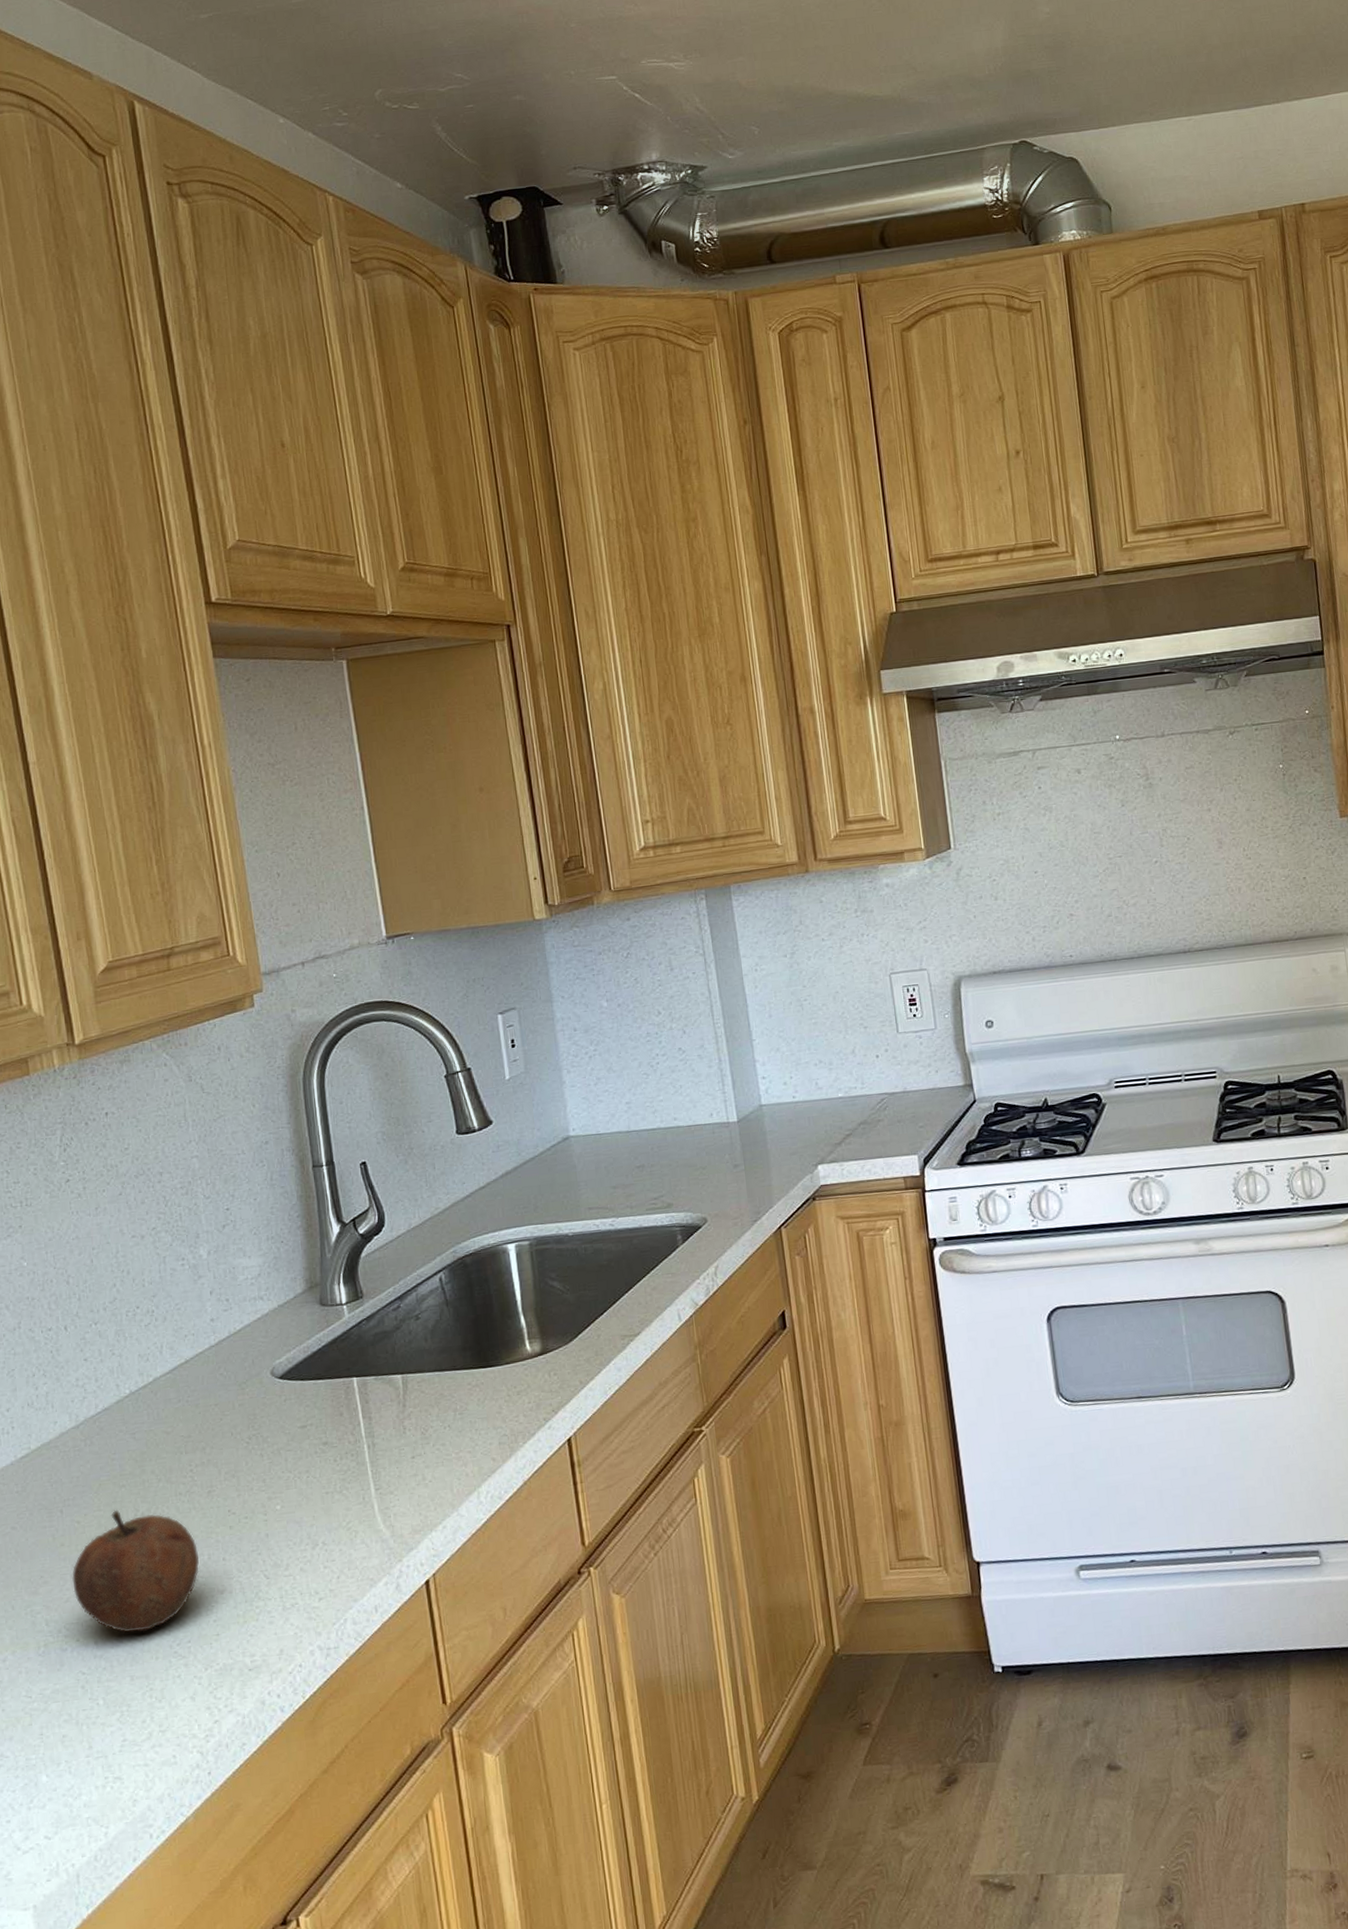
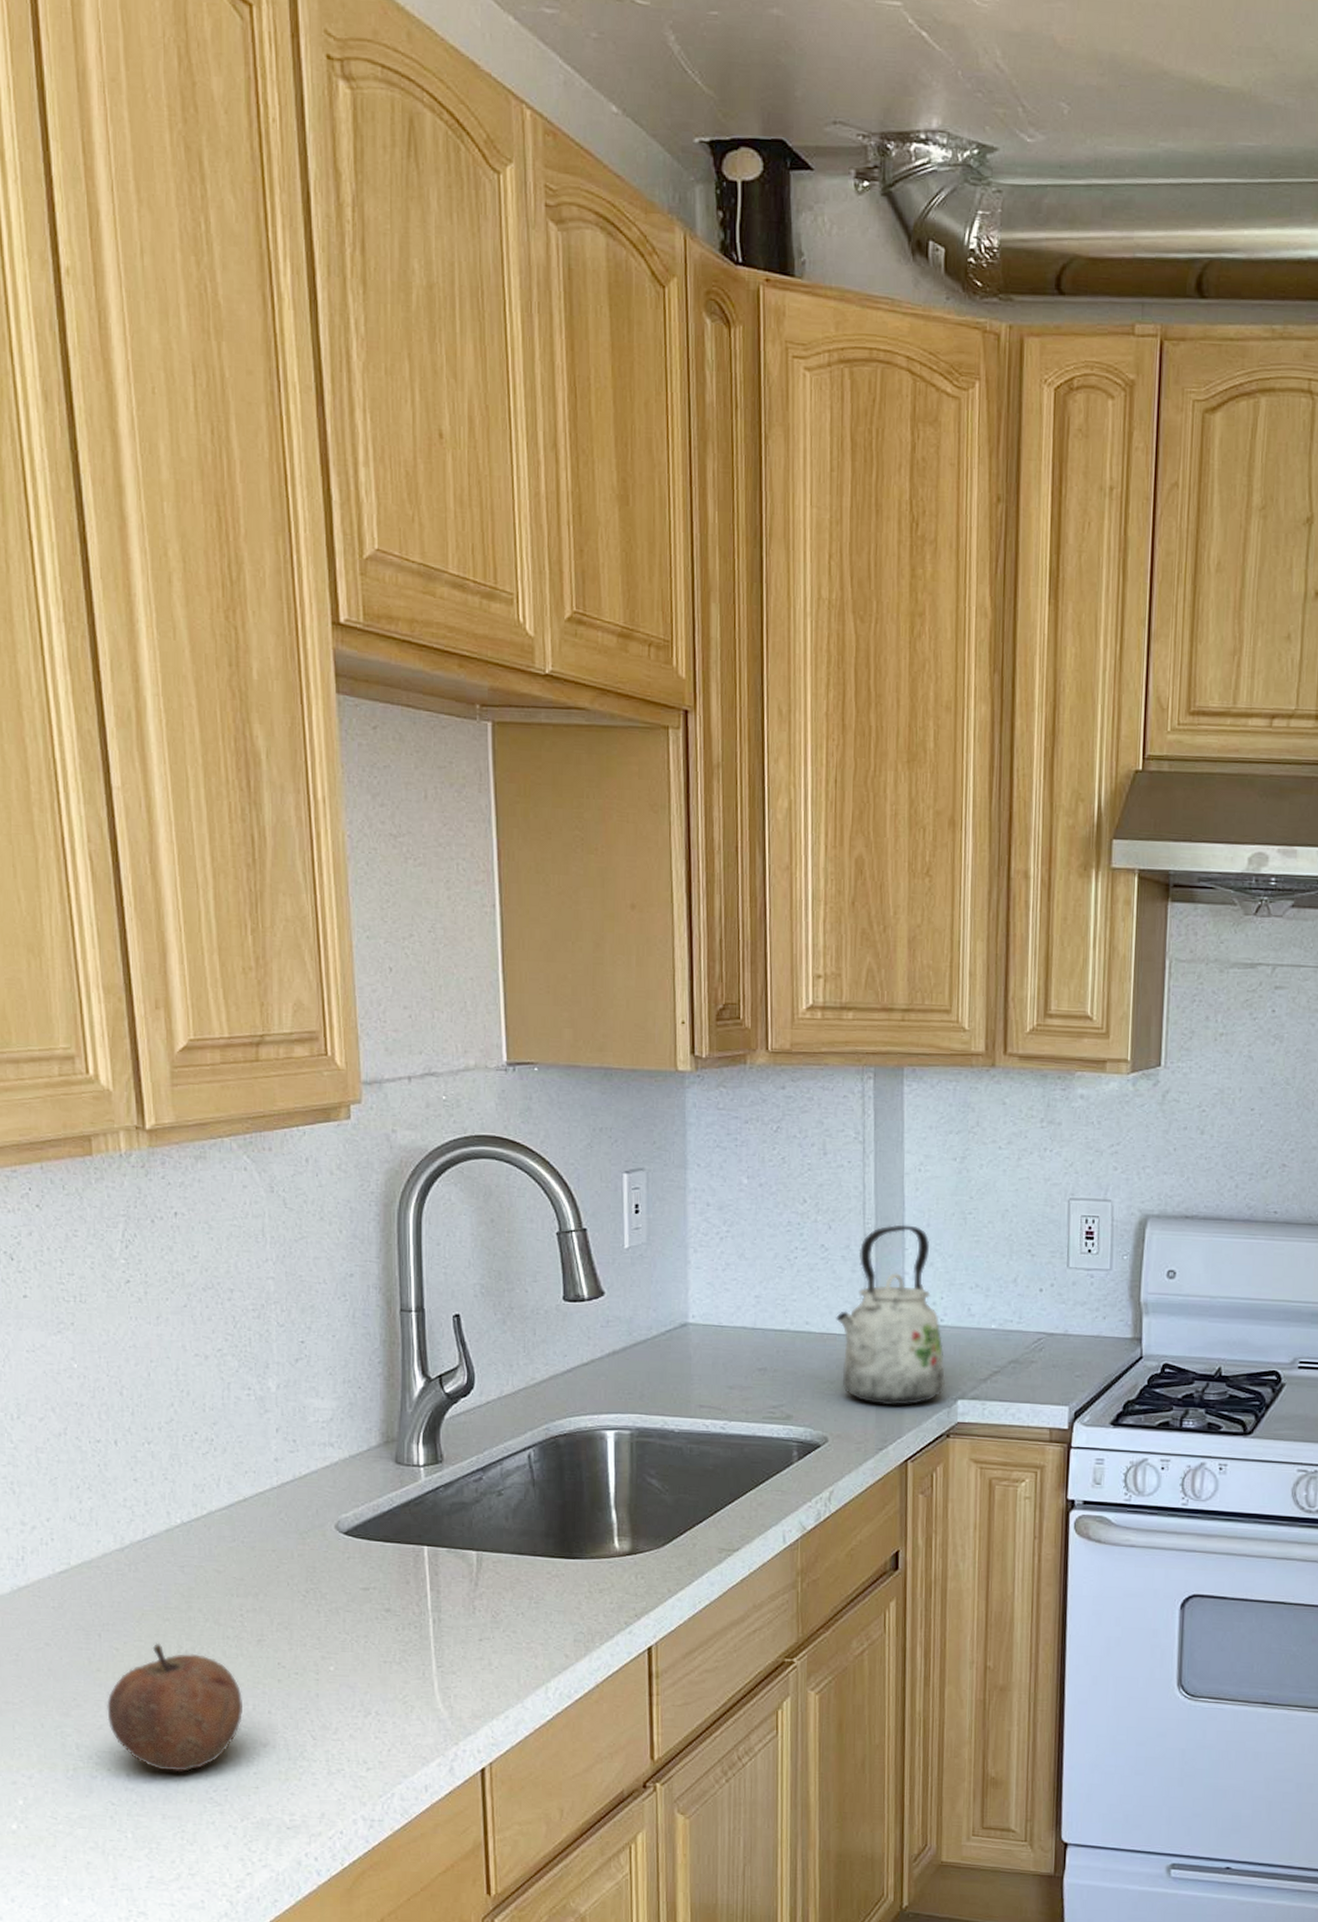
kettle: none [700,1018,806,1181] -> present [836,1224,946,1406]

